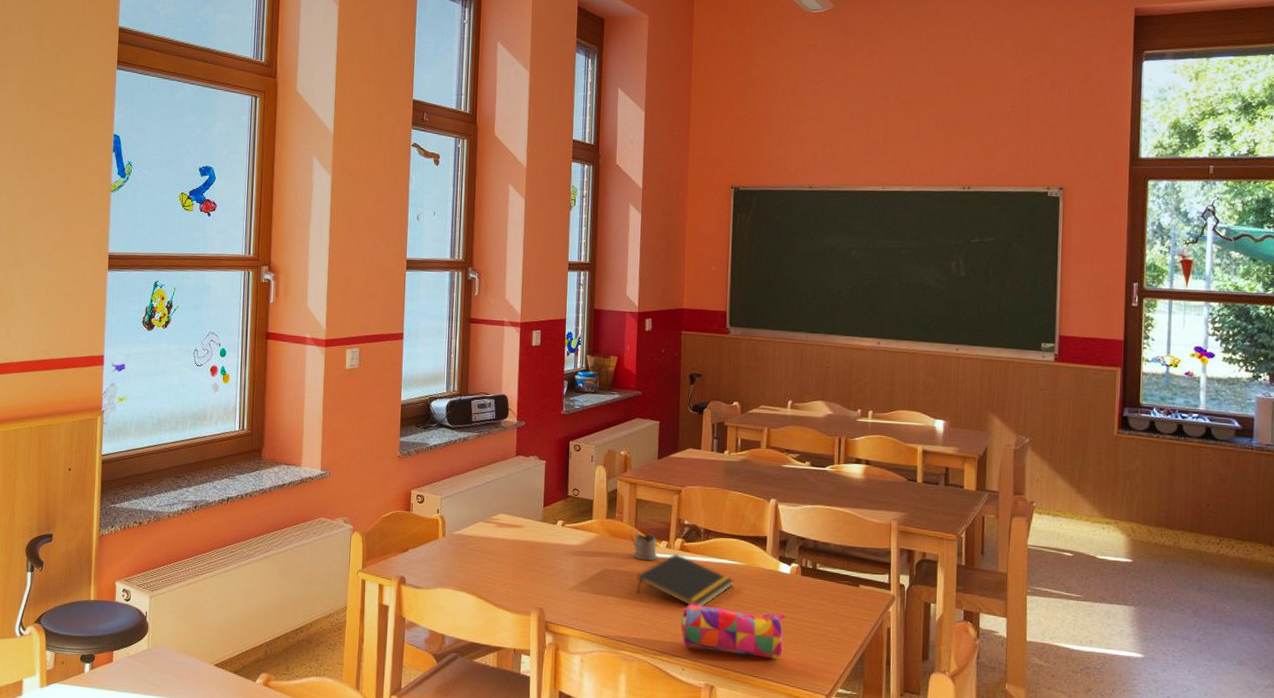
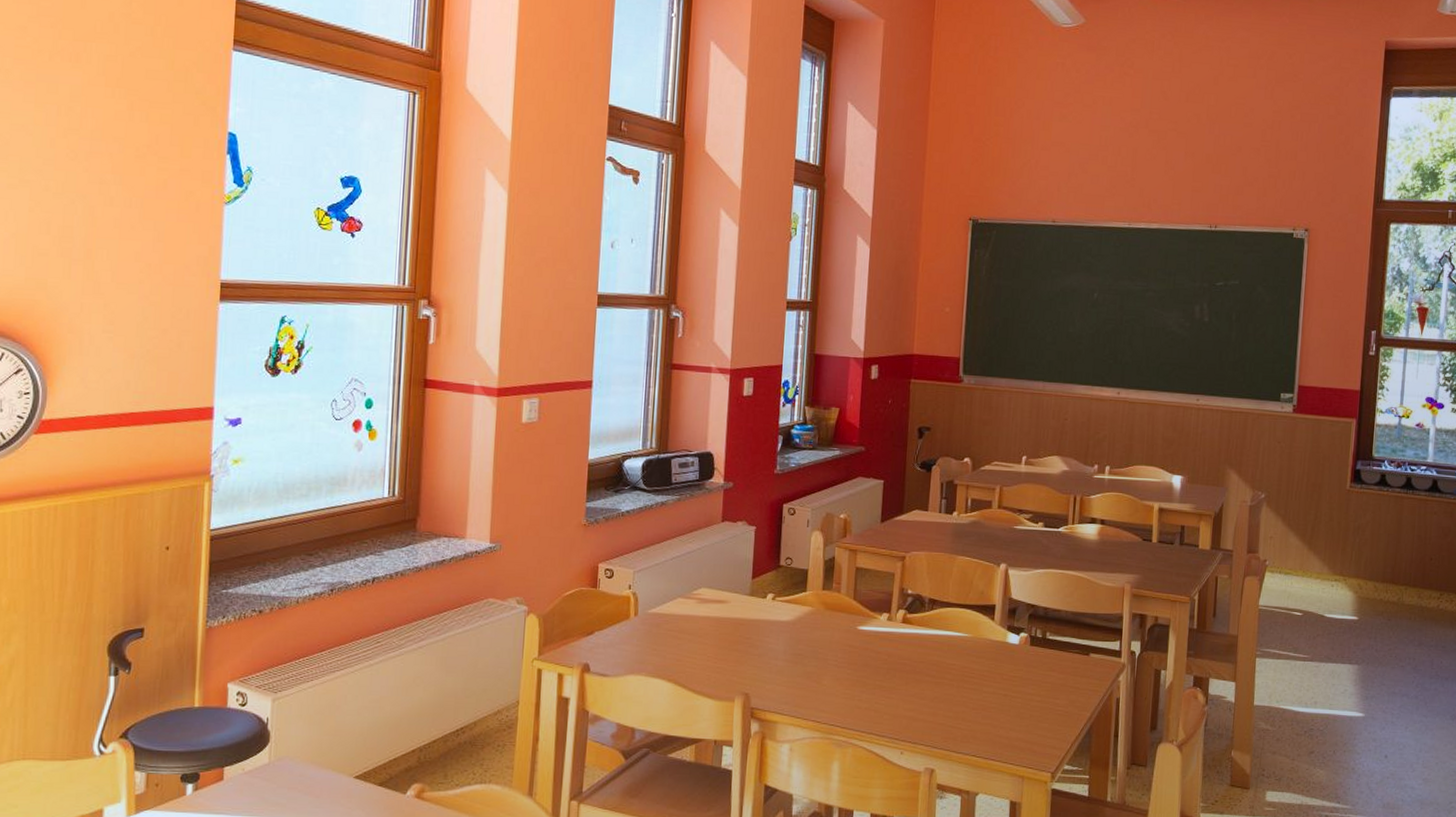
tea glass holder: present [629,528,657,561] -> none [847,600,877,636]
notepad: present [636,553,734,607] -> none [853,626,959,684]
pencil case: present [679,603,785,660] -> none [899,681,1012,737]

